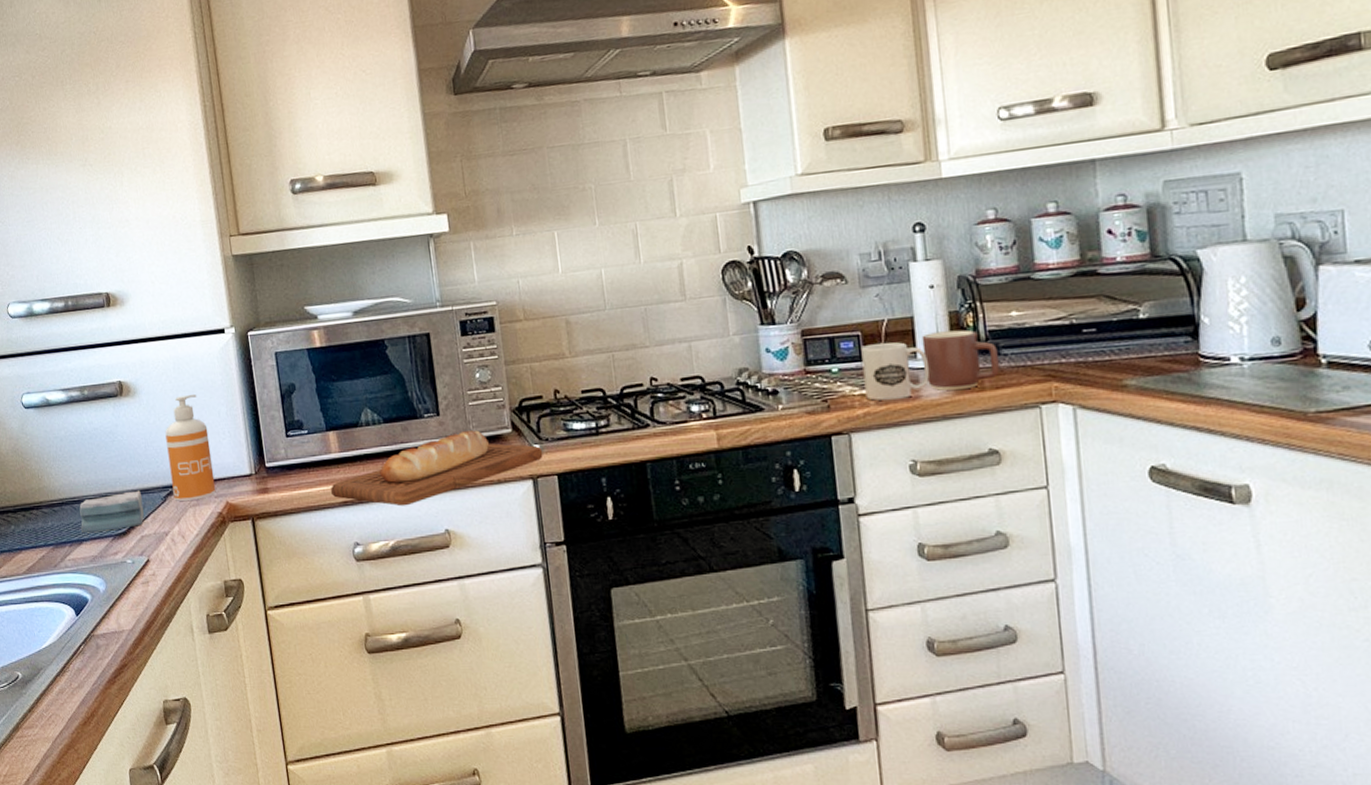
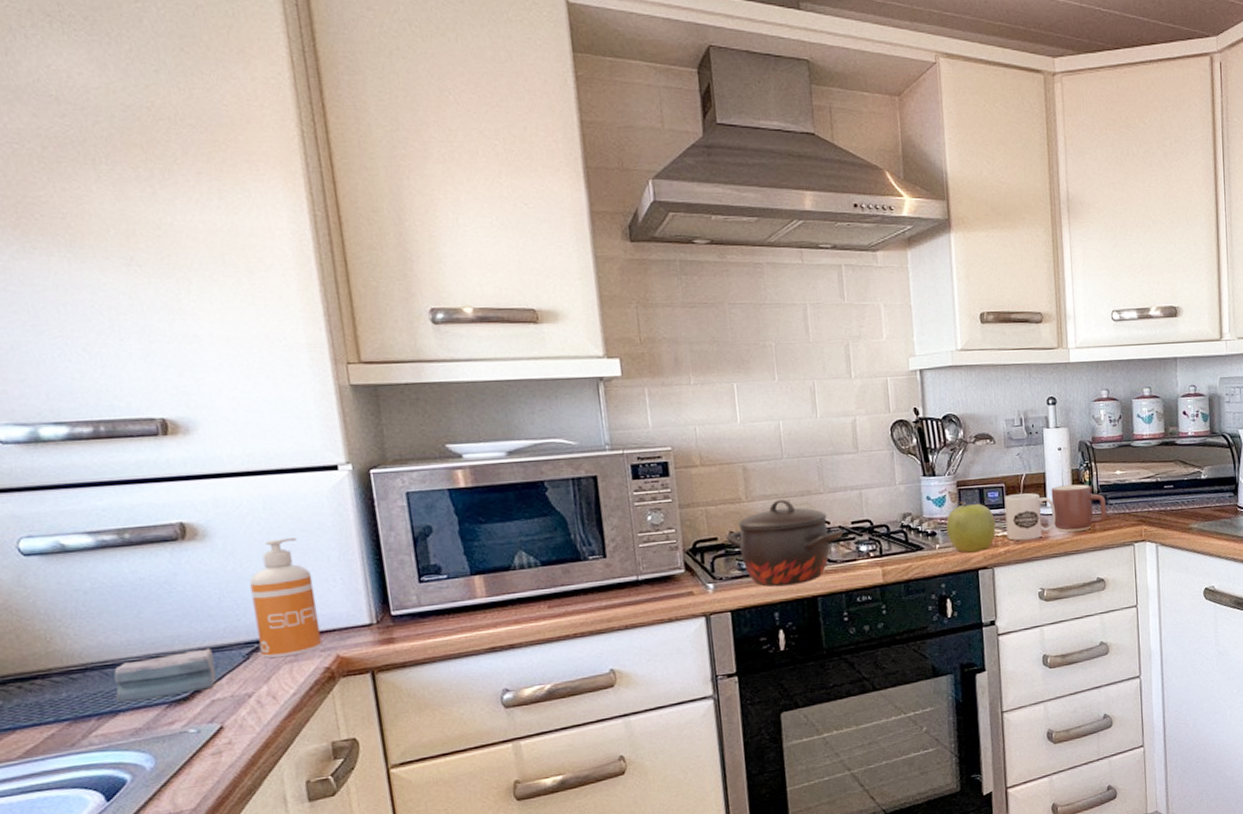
bread loaf: present [331,430,543,507] -> none [475,571,717,650]
cooking pot: none [550,354,673,450] -> present [726,499,844,588]
fruit: none [790,354,852,416] -> present [946,501,996,554]

